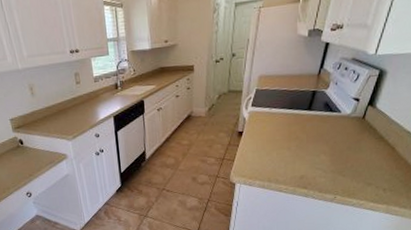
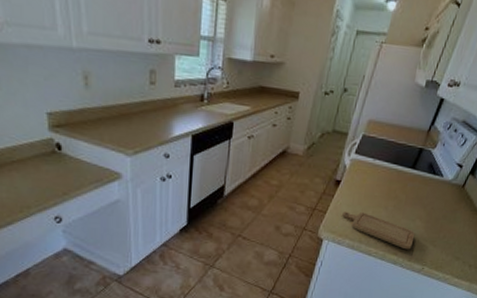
chopping board: none [249,155,322,183] -> present [342,211,415,250]

